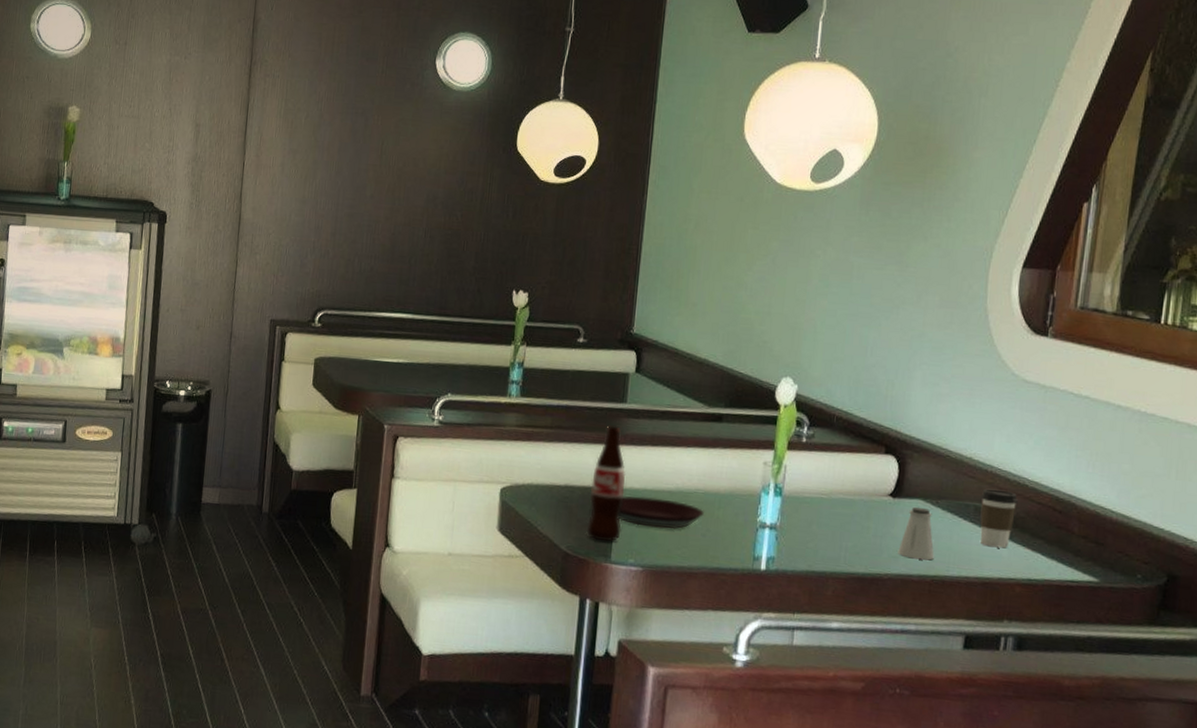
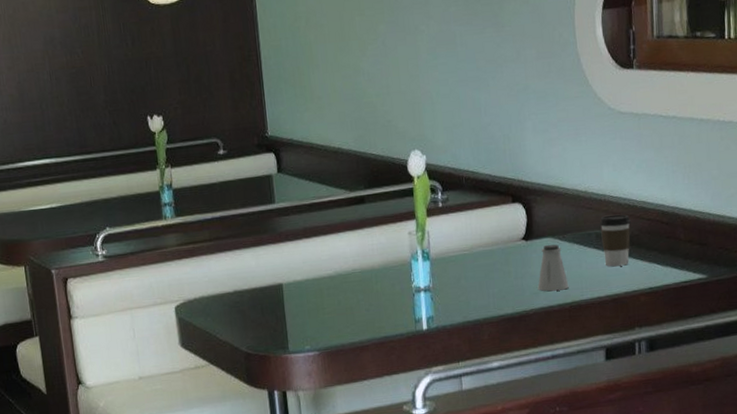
bottle: present [586,425,626,542] -> none [257,226,294,336]
plate: present [618,496,704,530] -> none [288,284,364,314]

